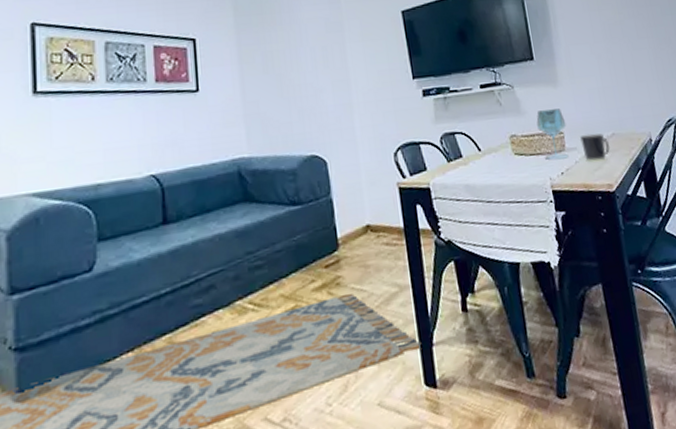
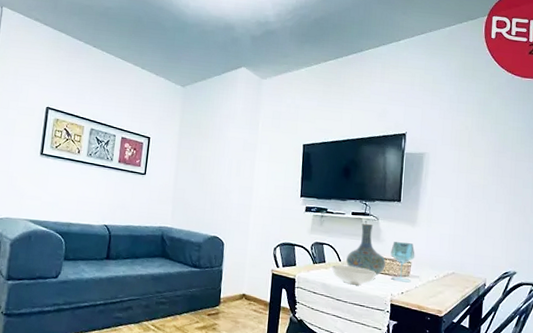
bowl: none [471,152,527,179] -> present [331,265,377,286]
vase: none [486,94,535,161] -> present [346,223,386,277]
mug: present [580,133,610,162] -> none [424,267,447,292]

